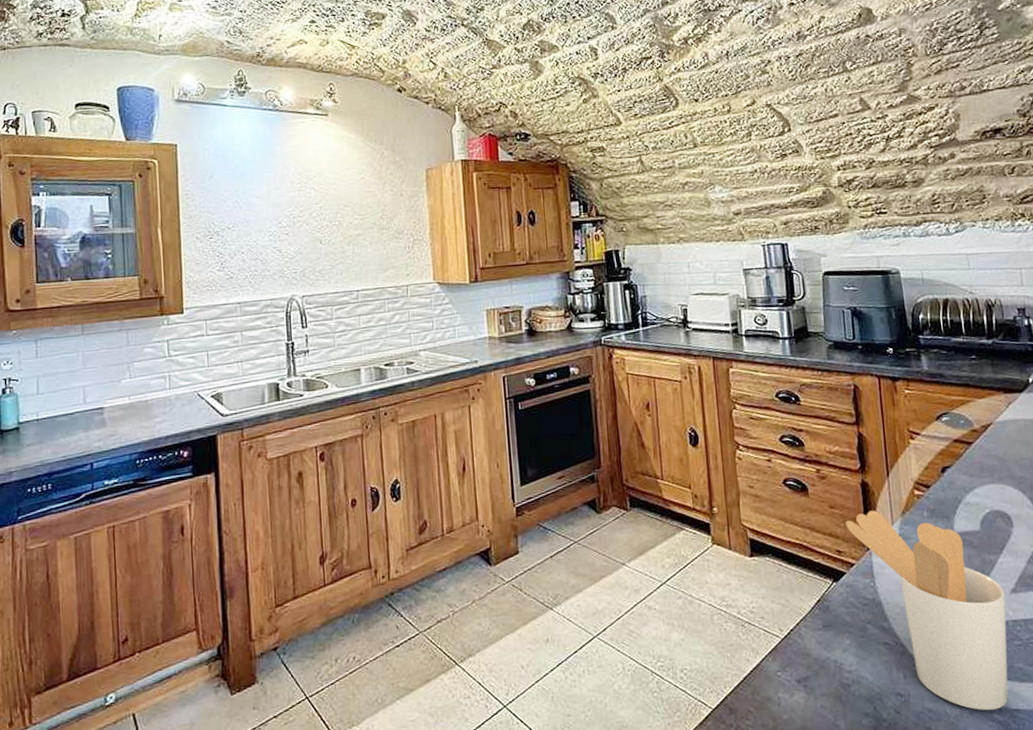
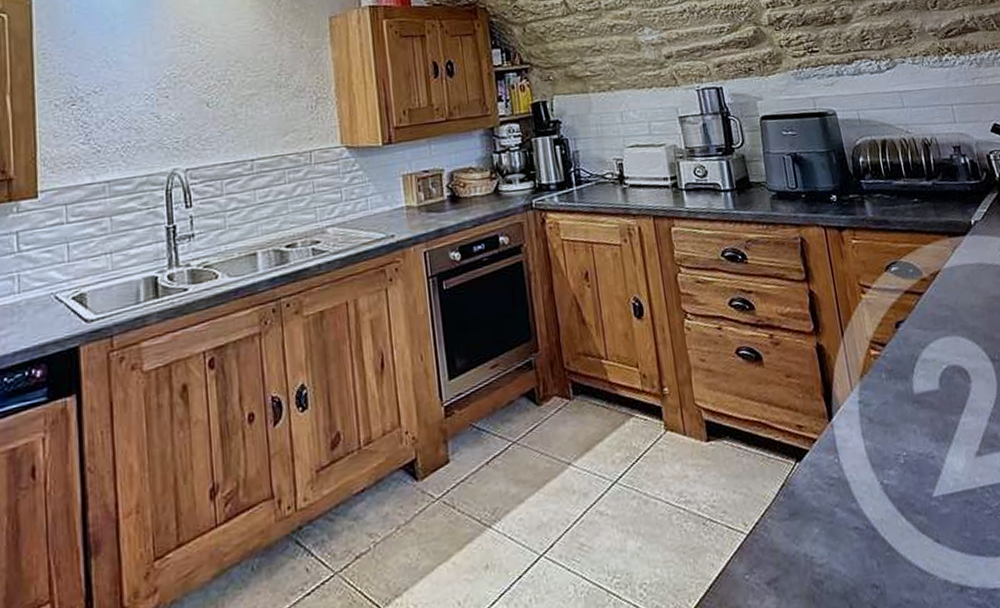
utensil holder: present [846,510,1009,711] -> none [804,376,985,595]

